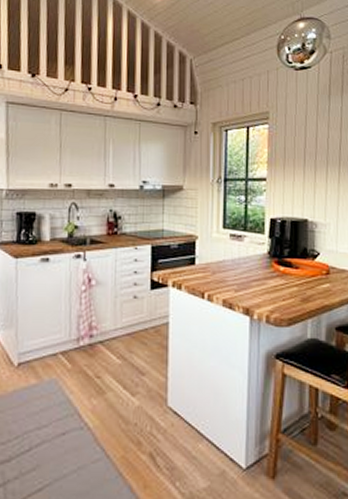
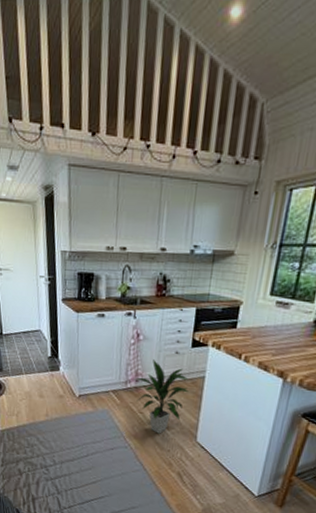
indoor plant: none [87,308,152,403] -> present [133,360,189,434]

